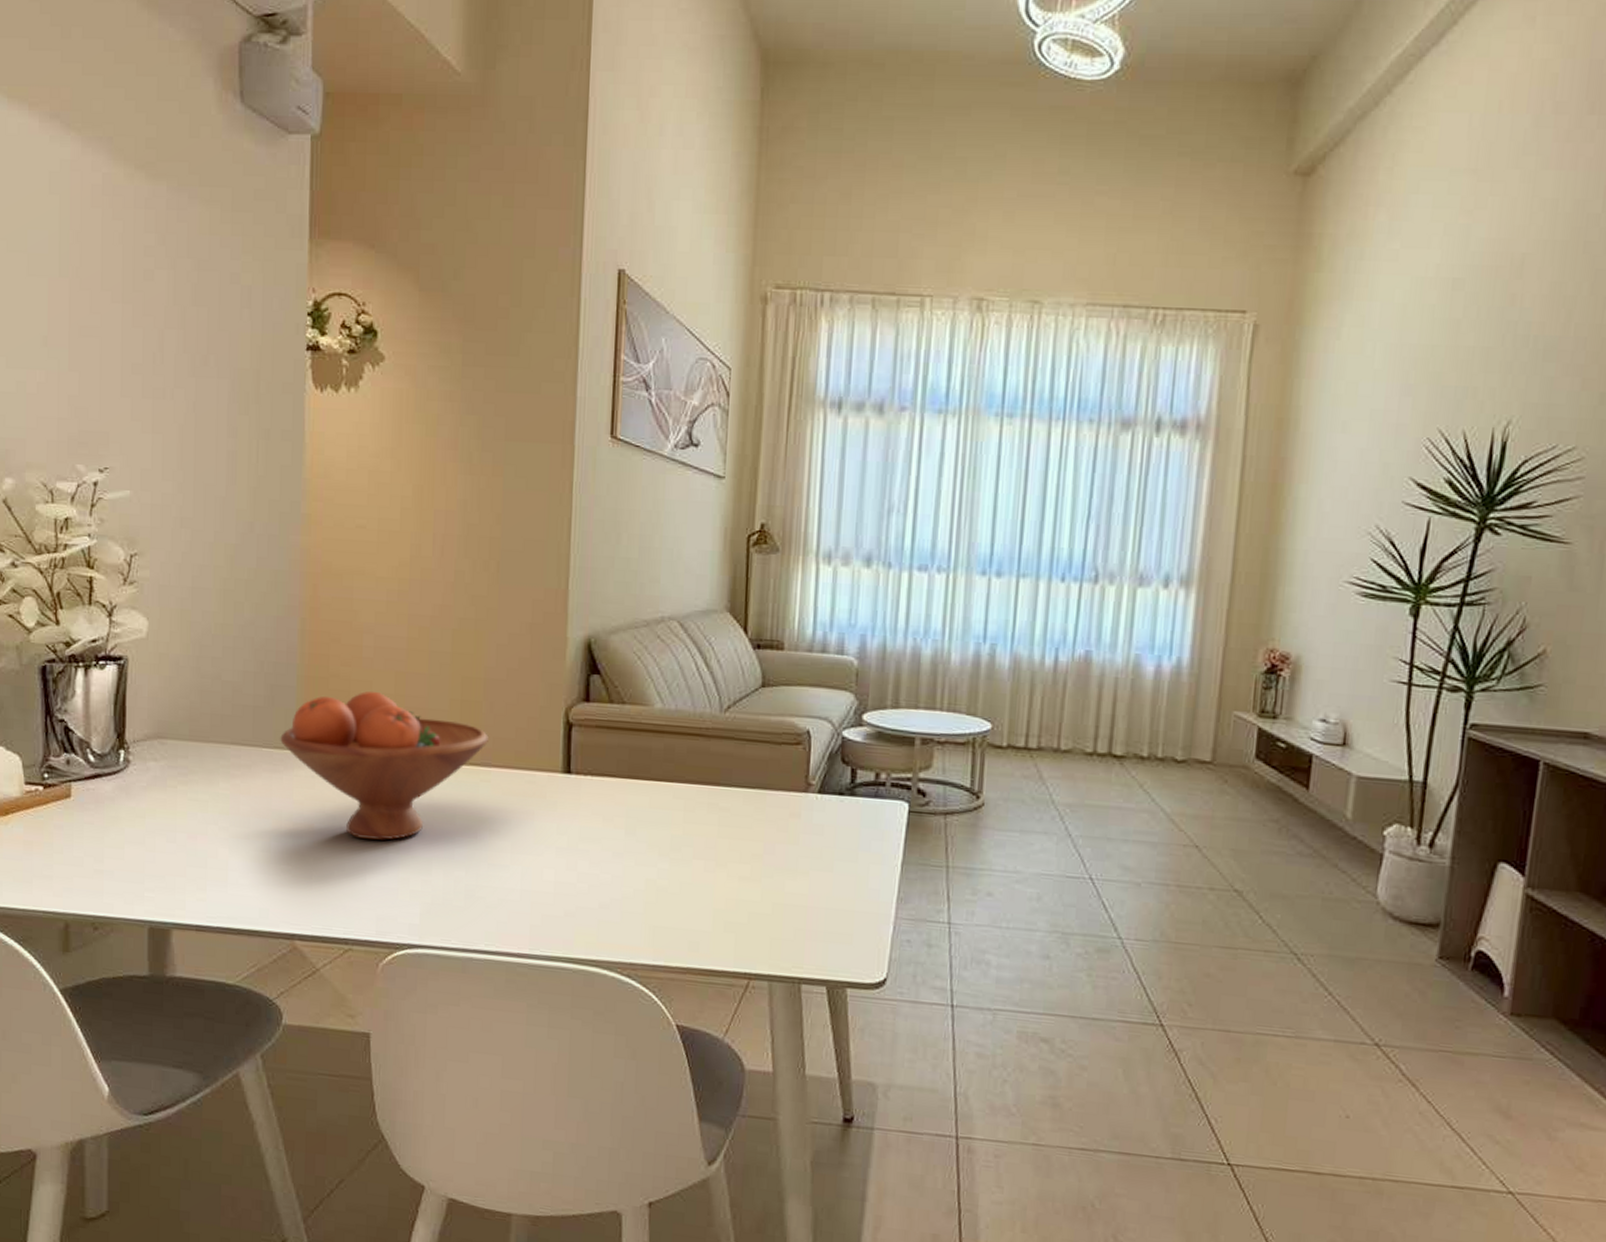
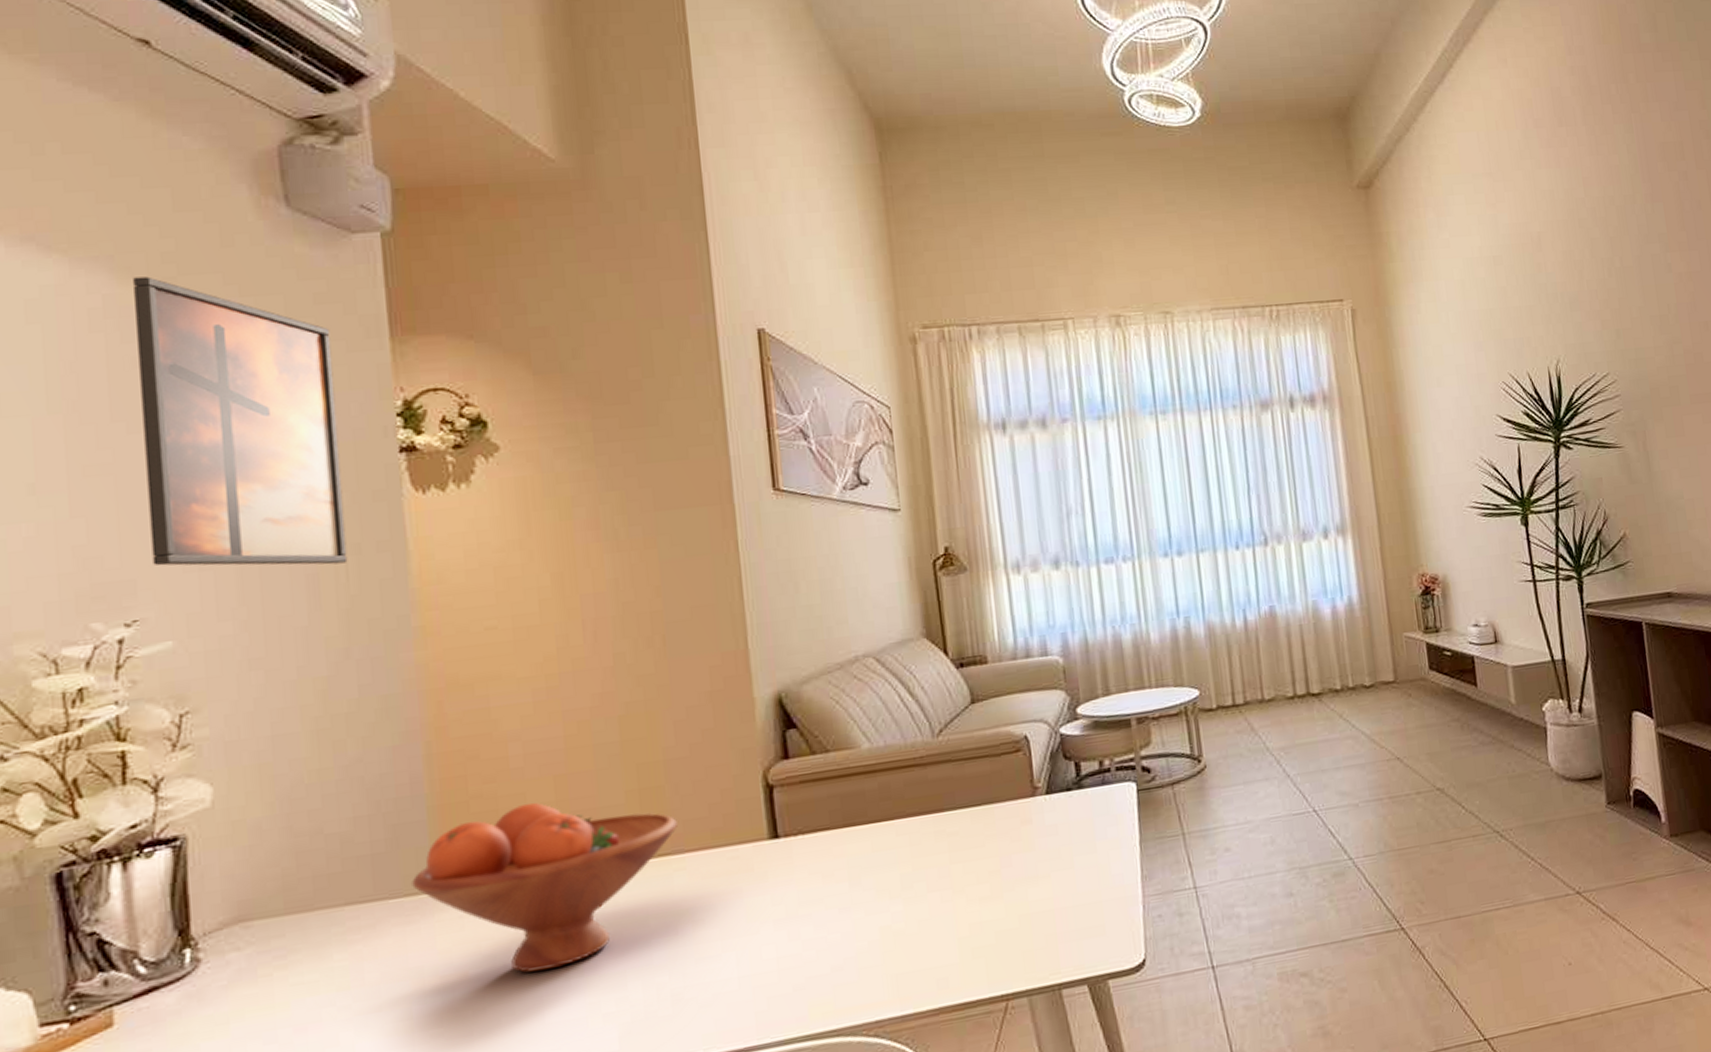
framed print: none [121,159,264,446] -> present [133,276,348,566]

